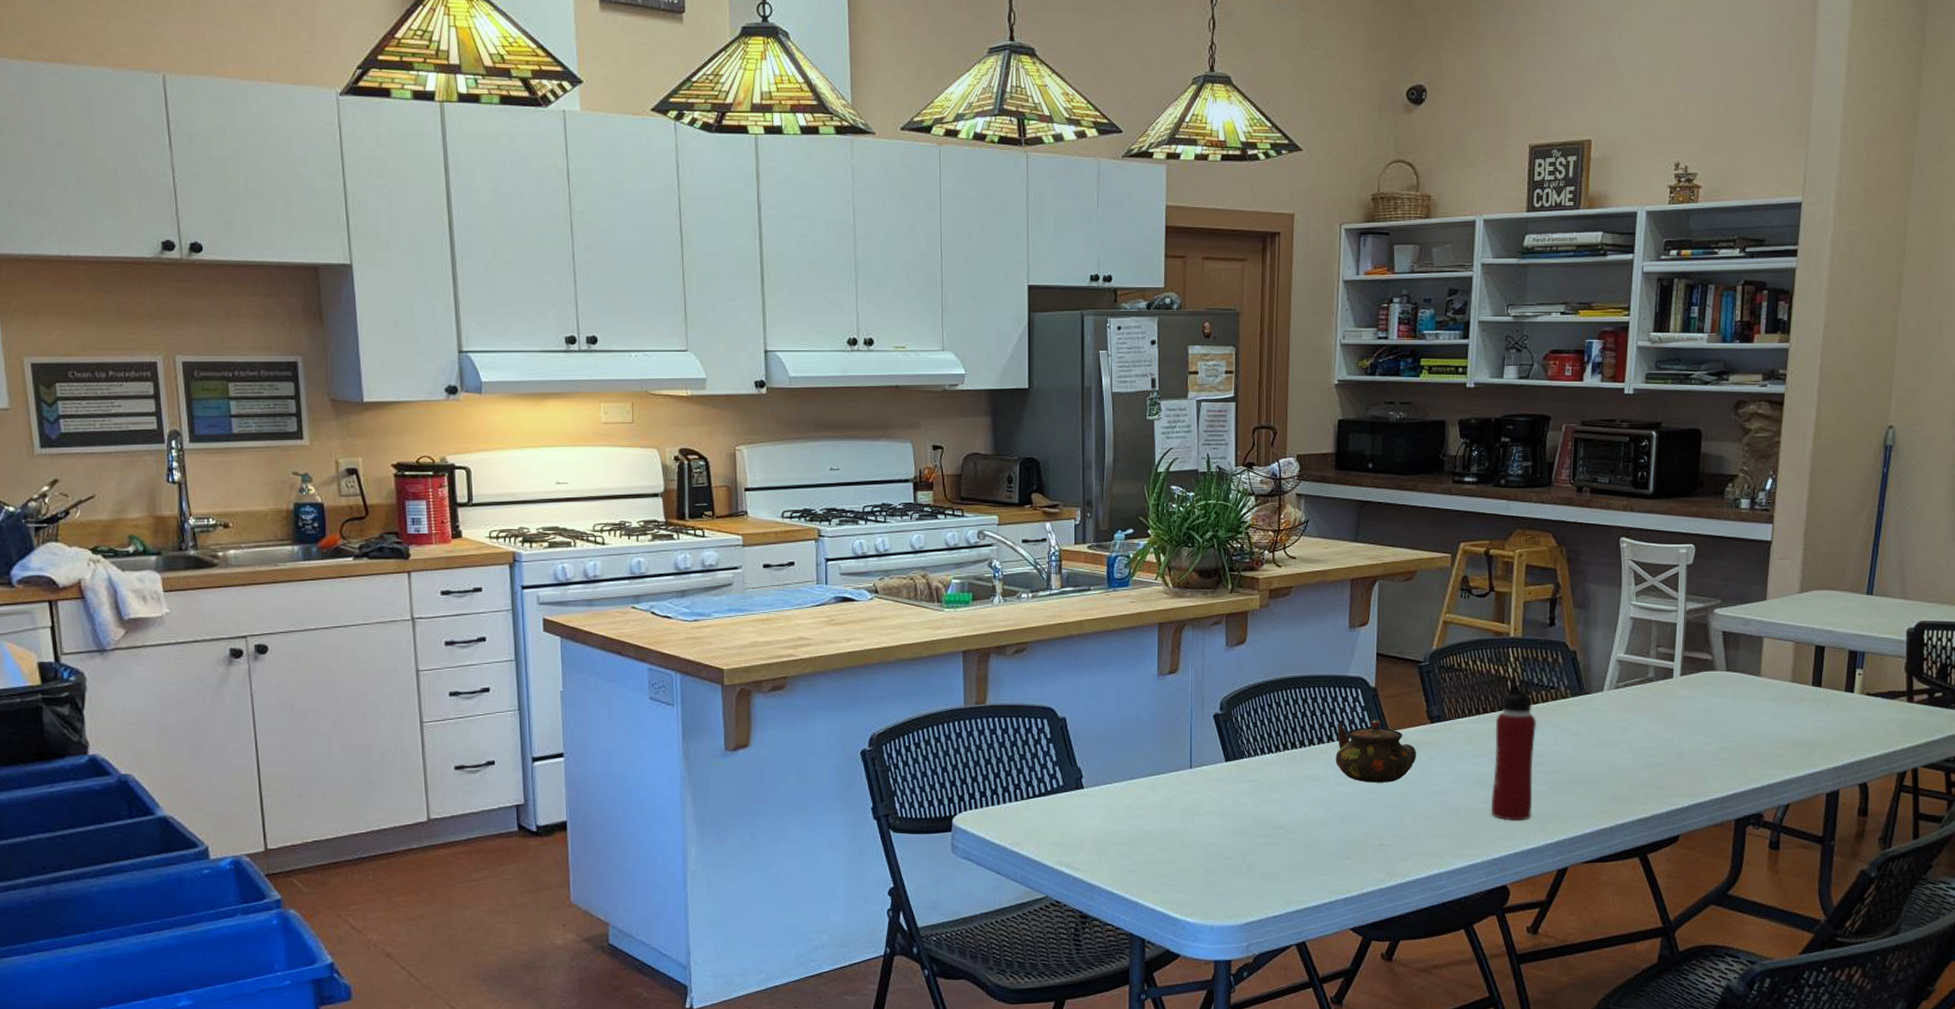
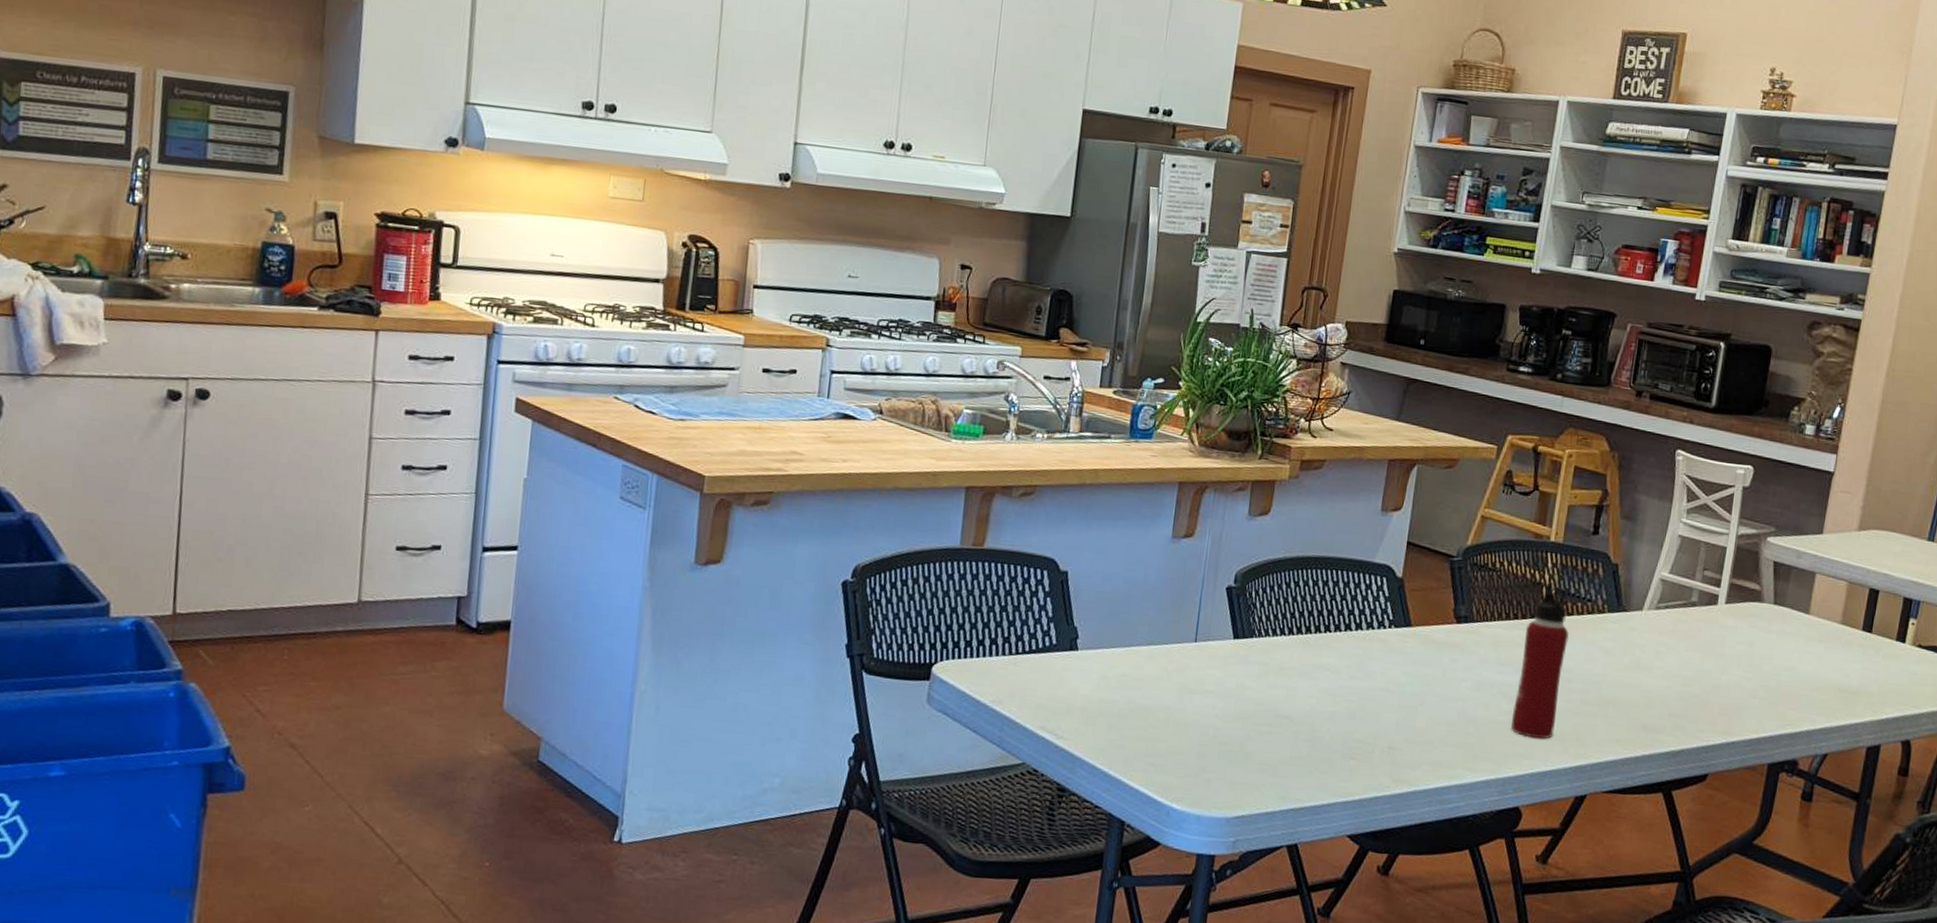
teapot: present [1335,720,1417,783] -> none [1351,612,1439,682]

